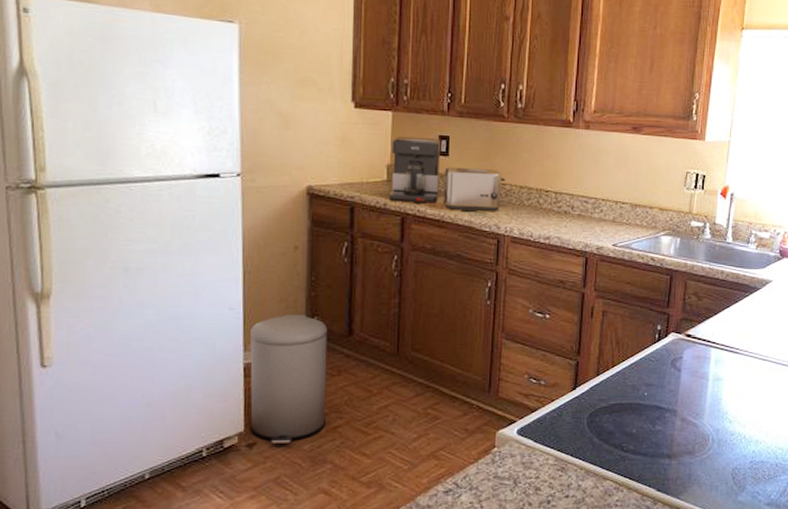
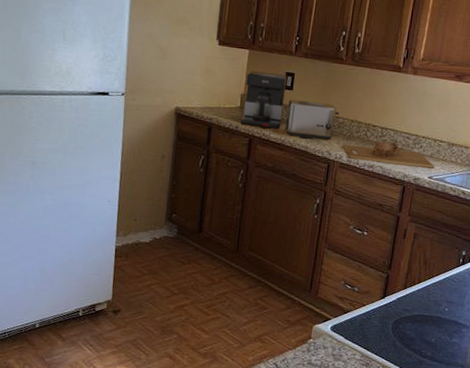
pedal bin: present [250,314,328,444] -> none [117,210,183,314]
cutting board: none [512,207,619,236] -> present [342,141,435,169]

